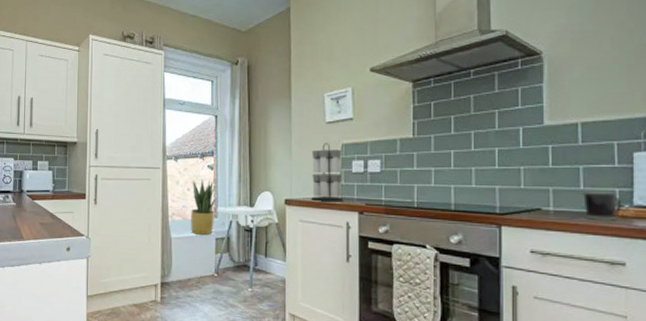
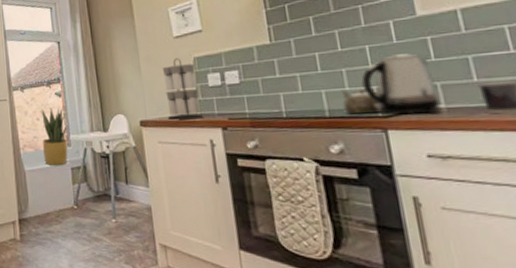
teapot: none [467,187,500,210] -> present [340,88,383,115]
kettle: none [487,159,550,215] -> present [361,53,442,116]

